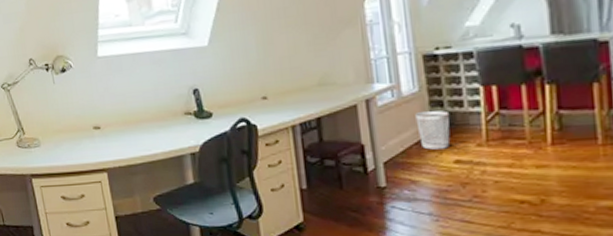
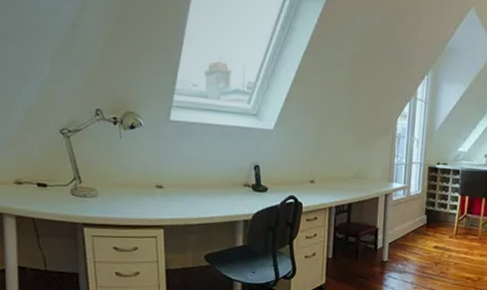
wastebasket: present [415,110,451,150] -> none [415,208,438,237]

